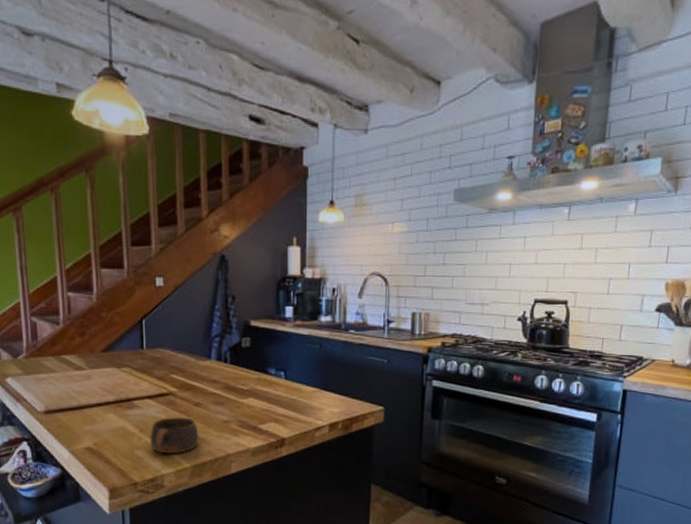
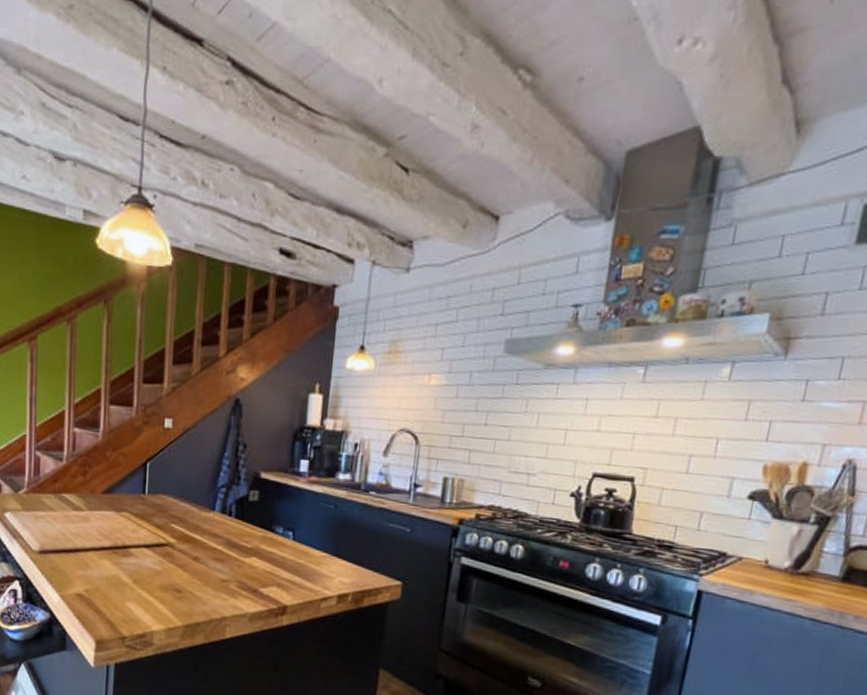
cup: present [150,416,199,454] -> none [143,569,195,610]

